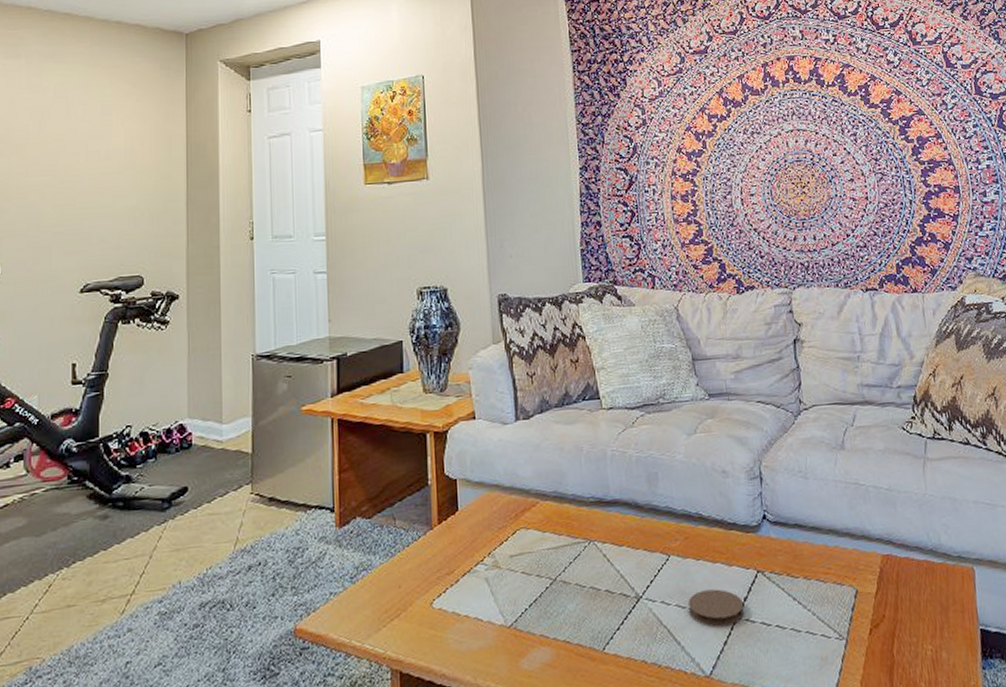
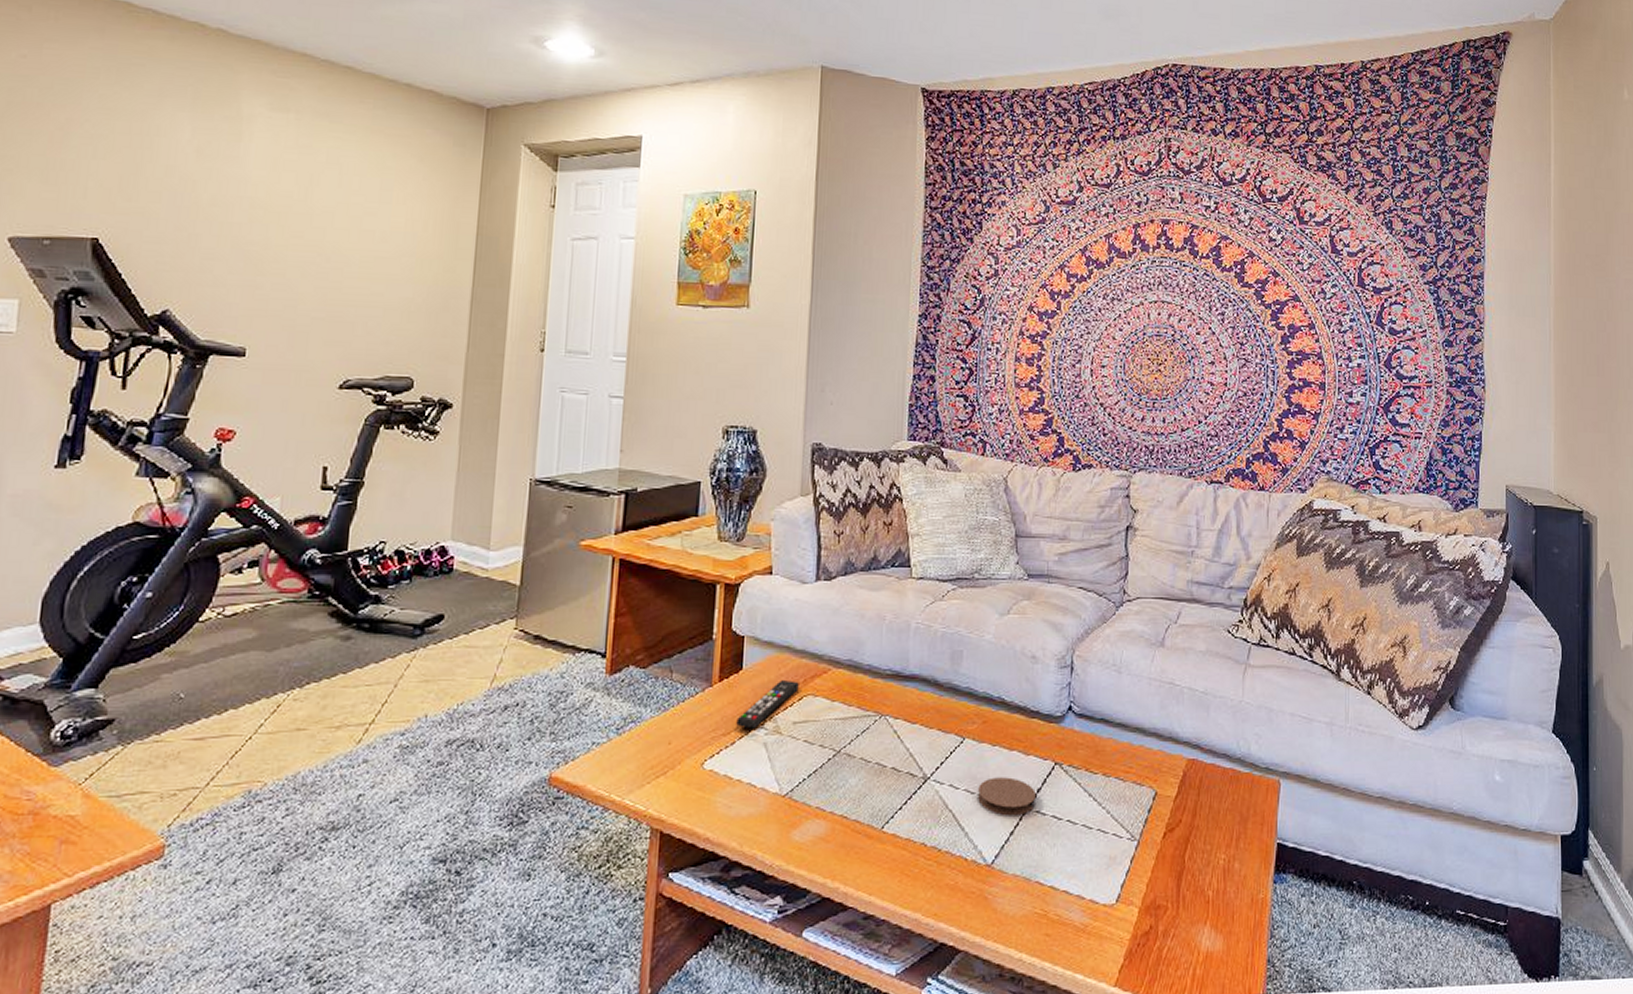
remote control: none [458,516,511,566] -> present [736,681,799,729]

